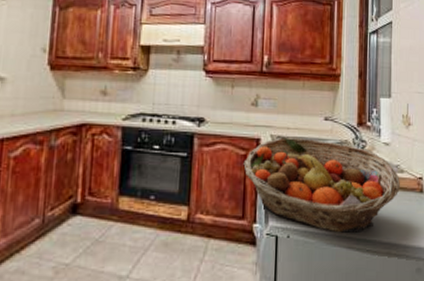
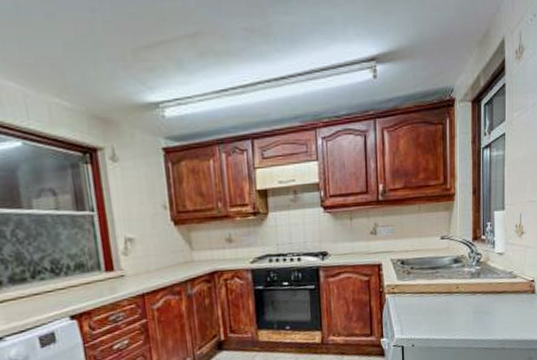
fruit basket: present [243,138,400,233] -> none [367,258,513,337]

